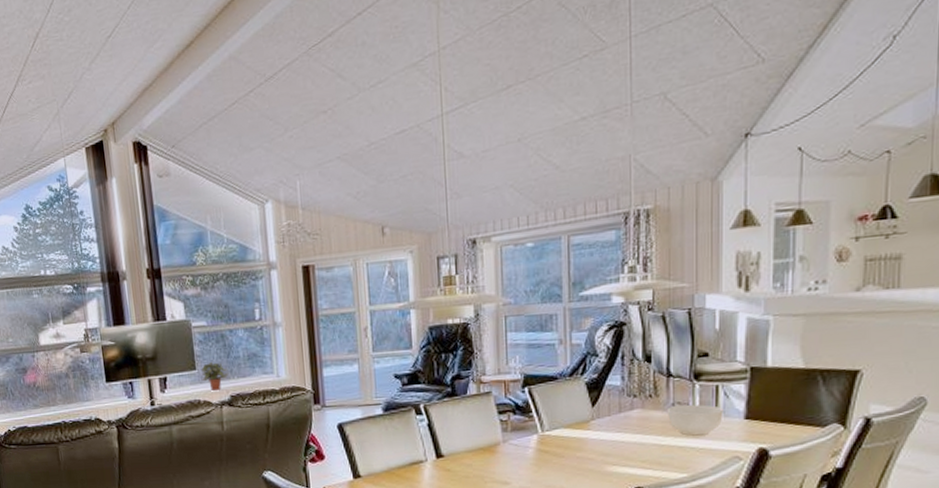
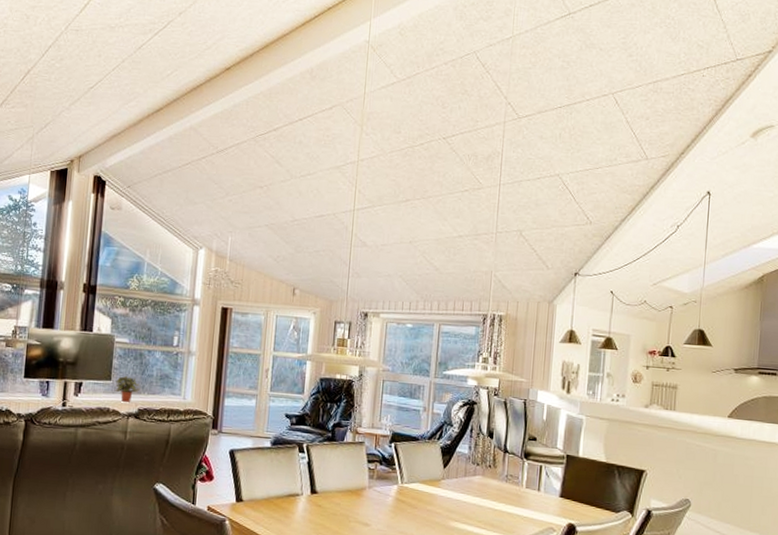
bowl: present [666,404,724,436] -> none [501,478,545,506]

